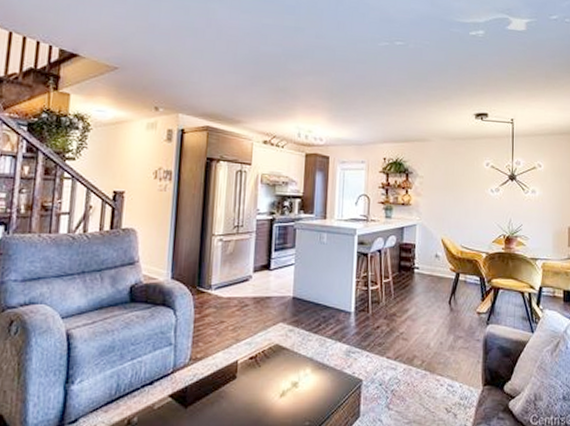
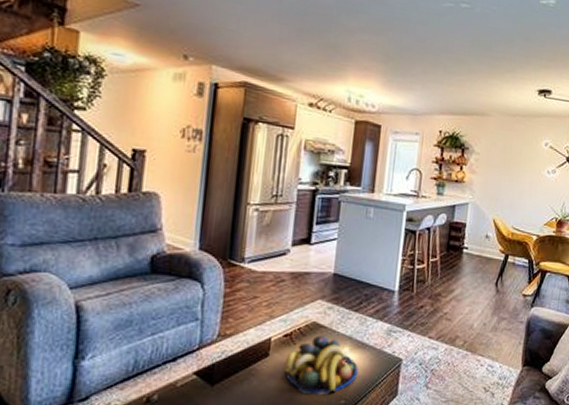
fruit bowl: none [250,357,320,417] -> present [284,335,358,396]

